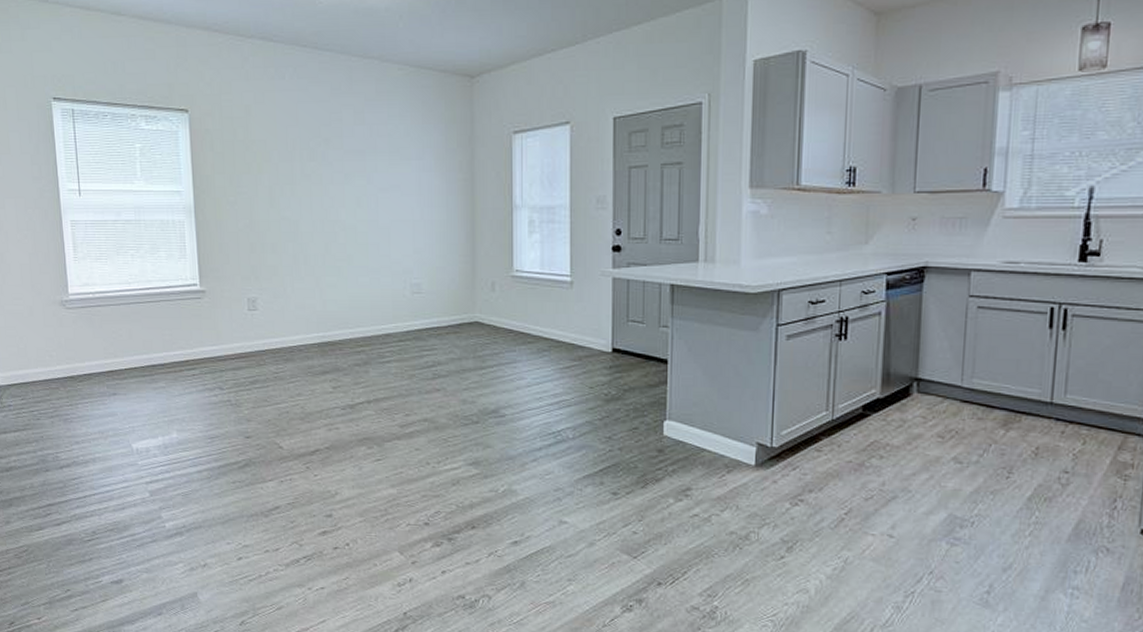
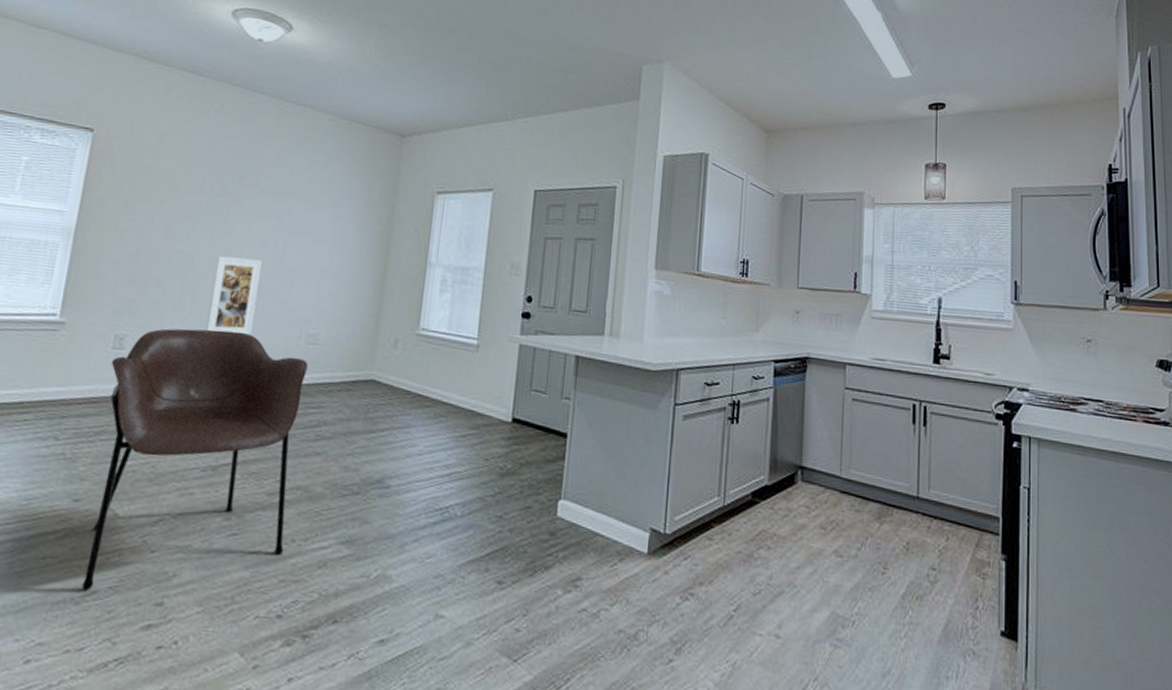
armchair: none [249,287,422,506] -> present [81,328,308,590]
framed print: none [318,218,361,290] -> present [206,256,262,336]

